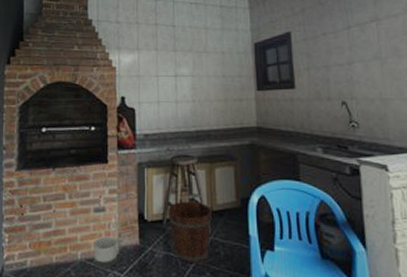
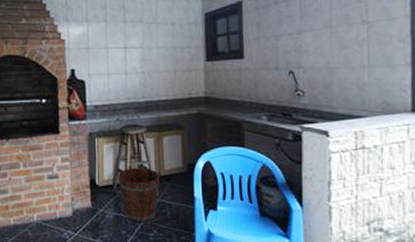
planter: present [93,236,118,269] -> none [48,200,71,229]

